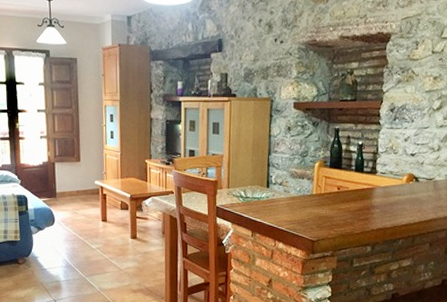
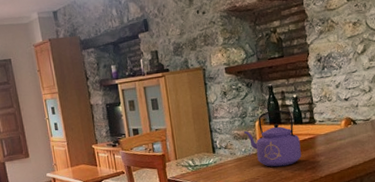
kettle: none [302,154,358,213] -> present [244,110,302,167]

